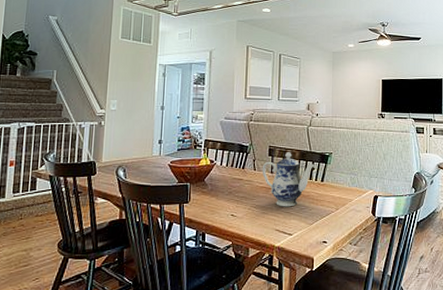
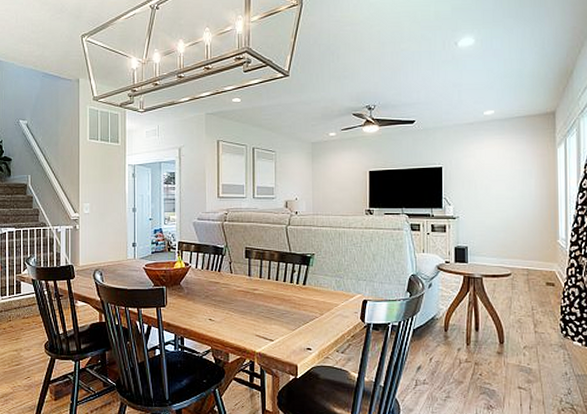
teapot: present [262,152,315,207] -> none [239,254,295,312]

